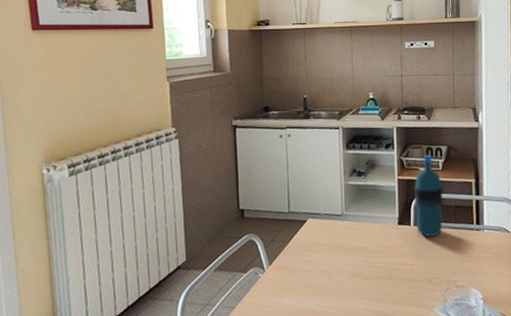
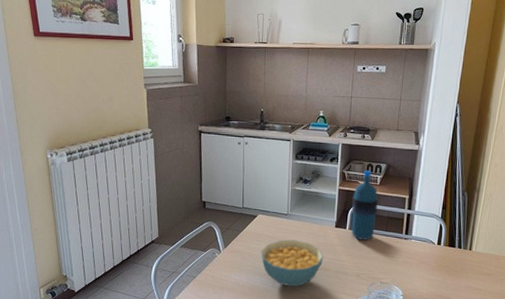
cereal bowl: none [314,245,388,306] -> present [261,239,324,287]

